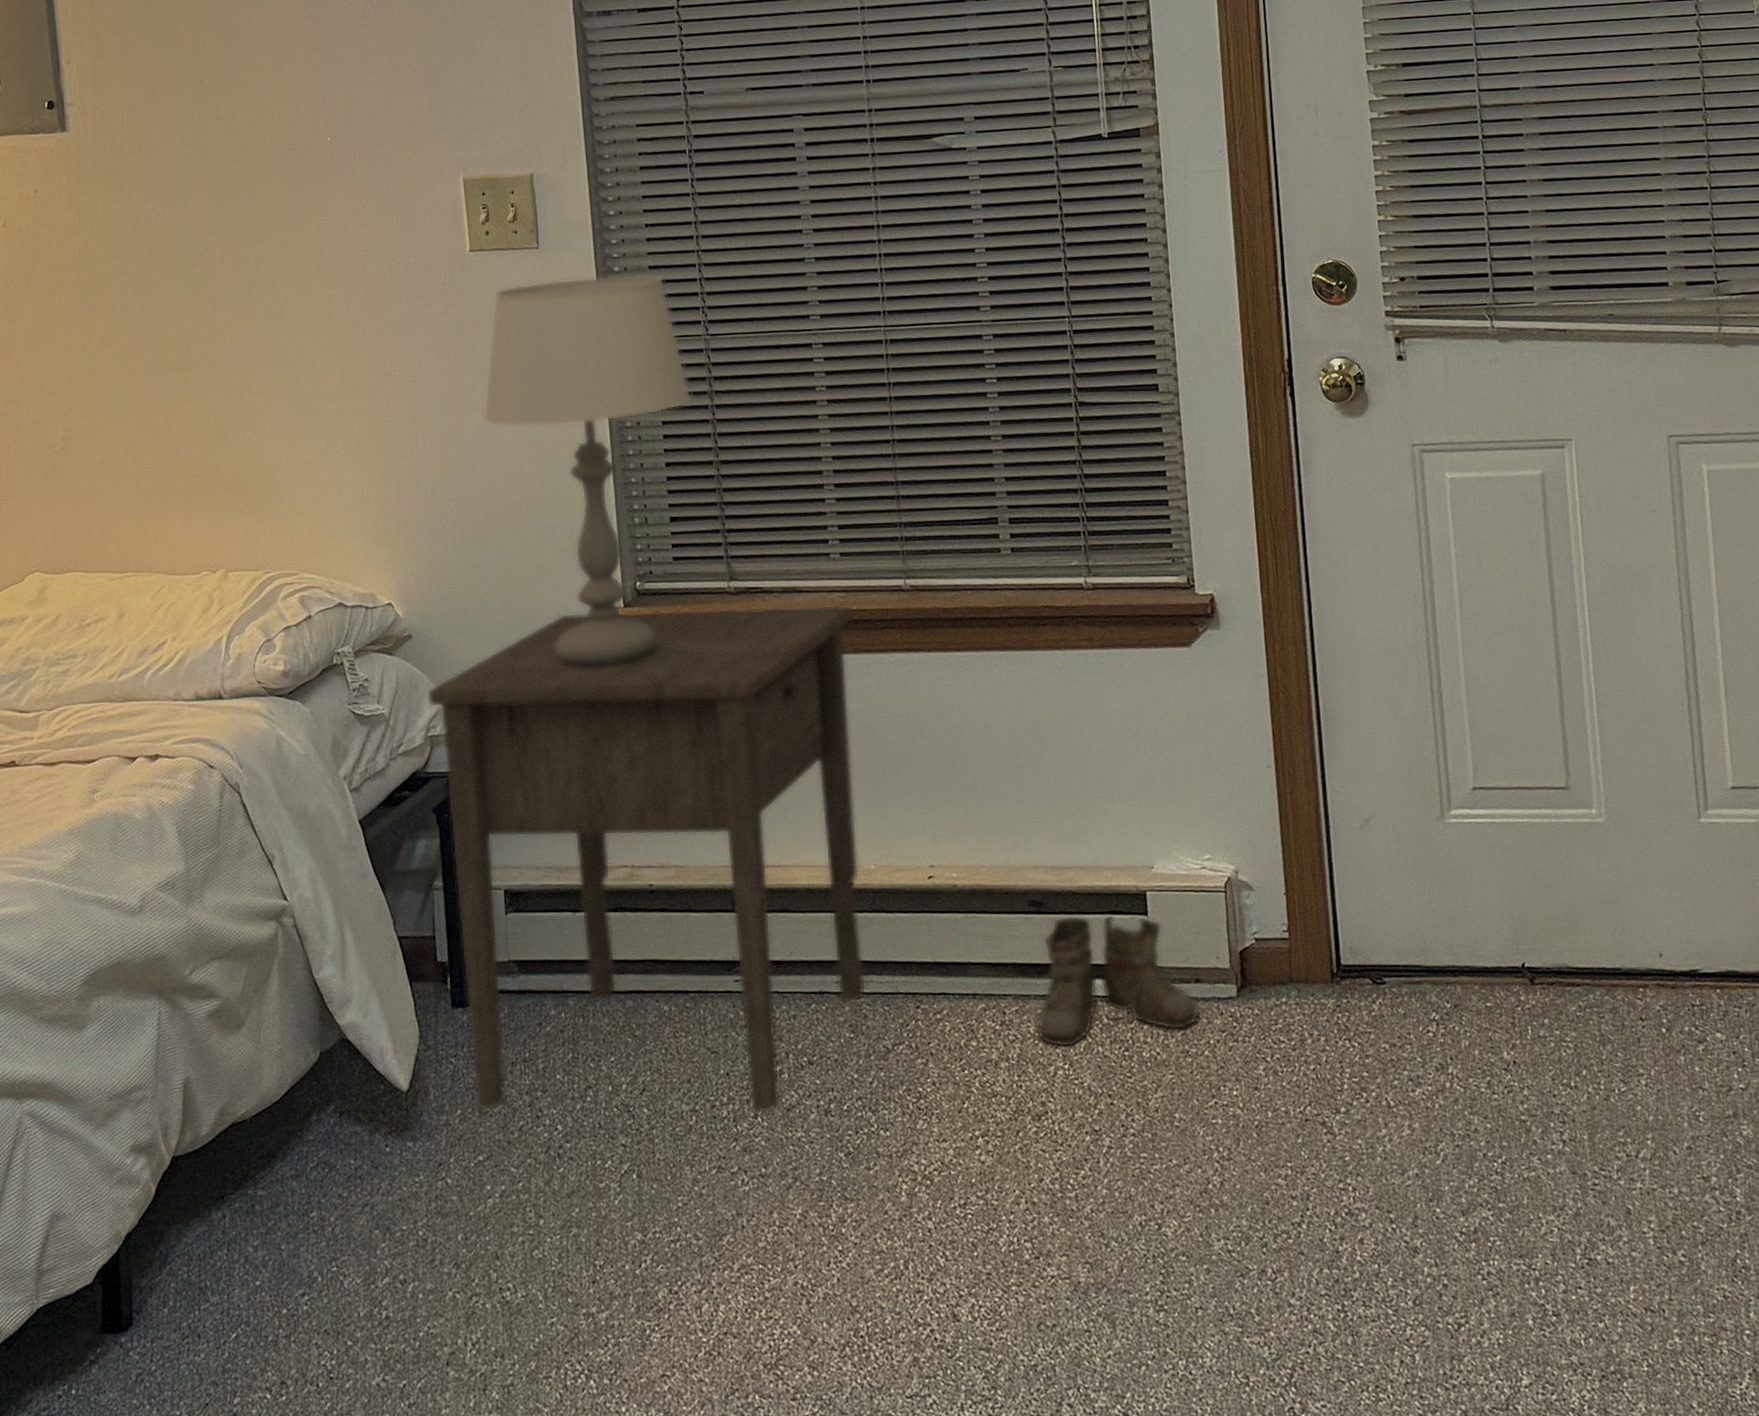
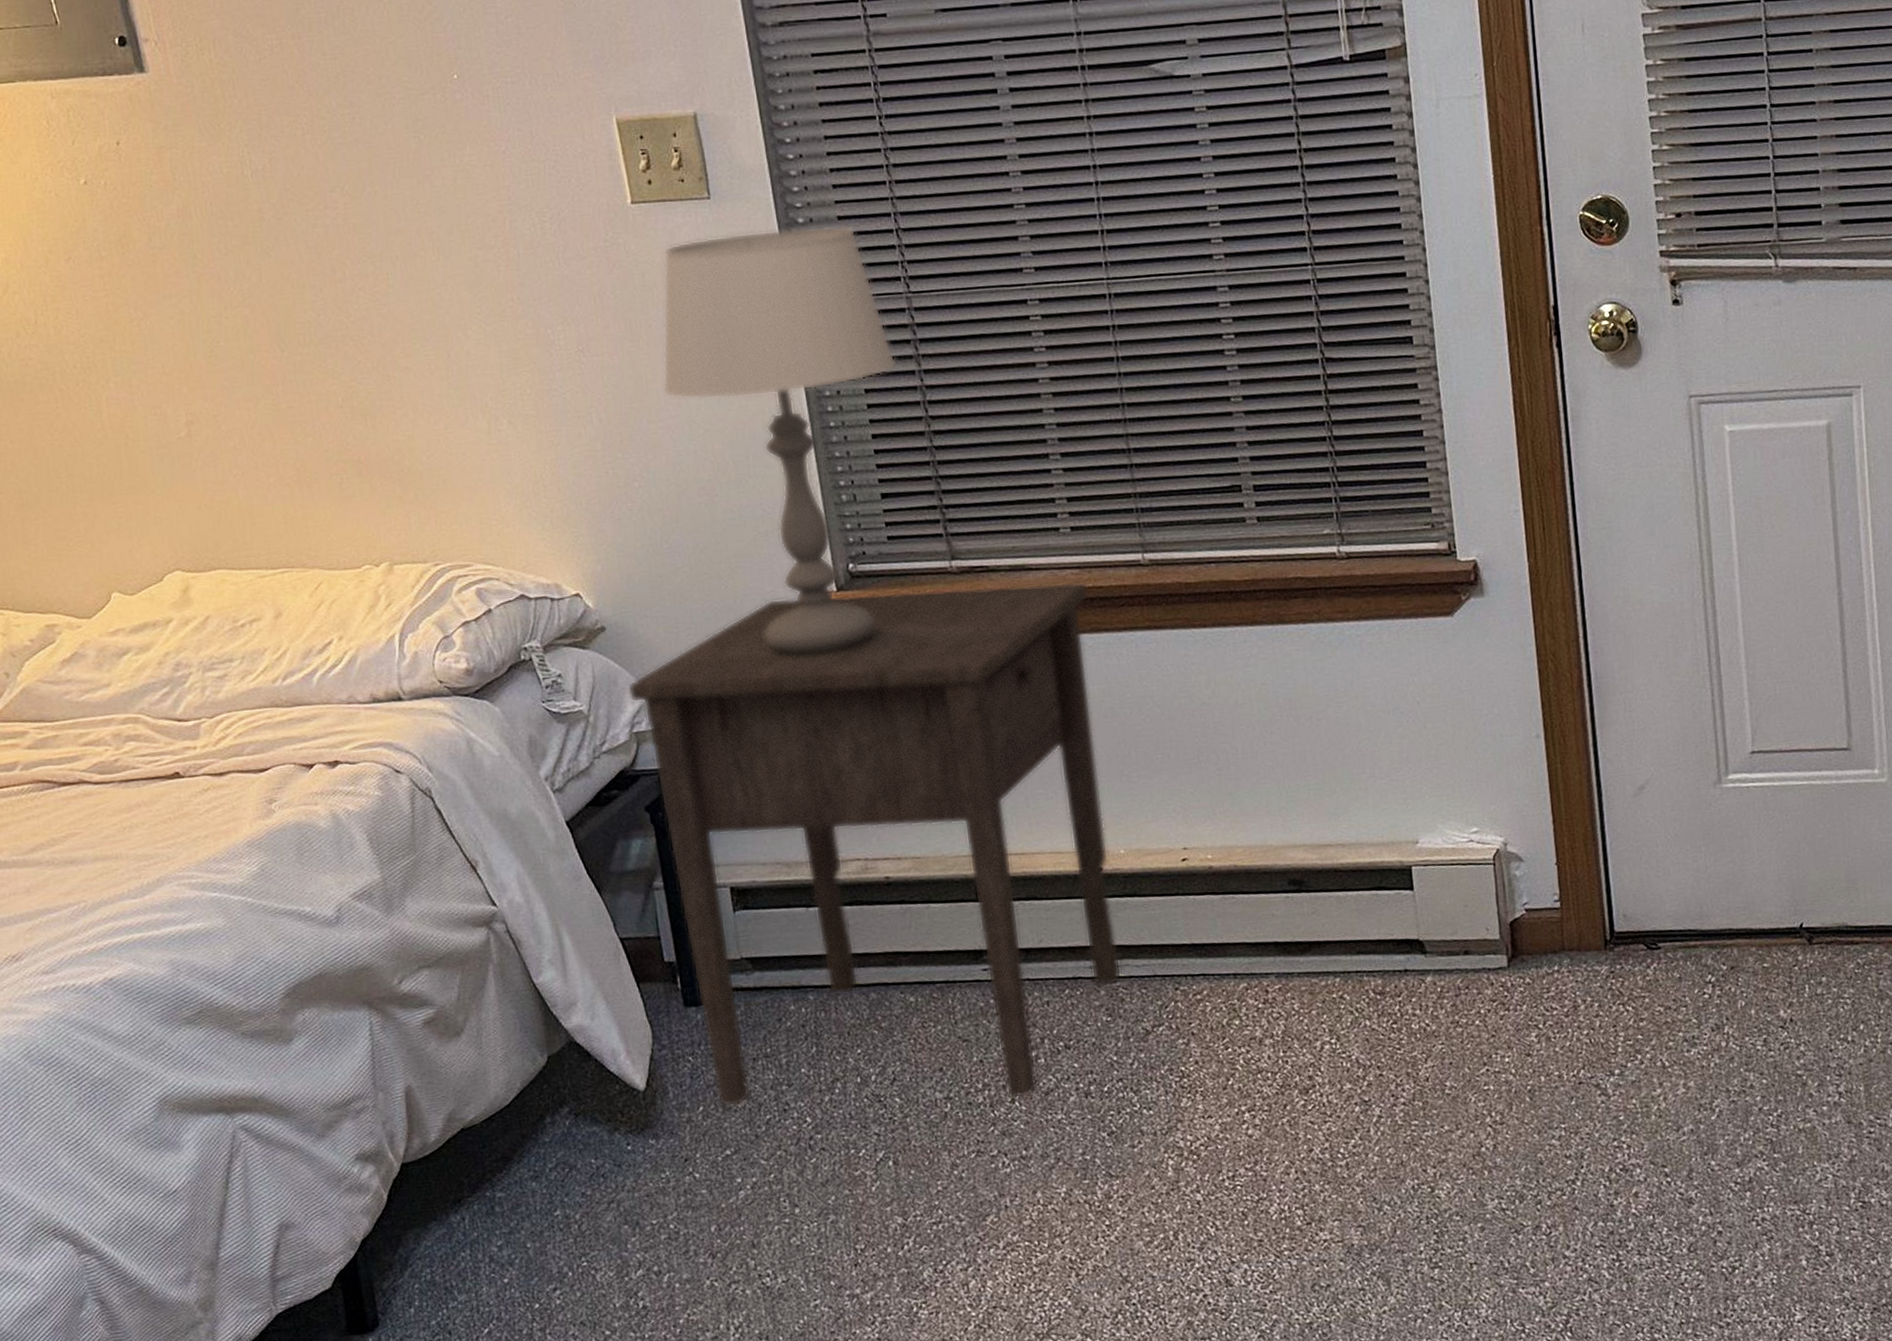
boots: present [1036,915,1199,1048] -> none [1300,891,1469,1023]

